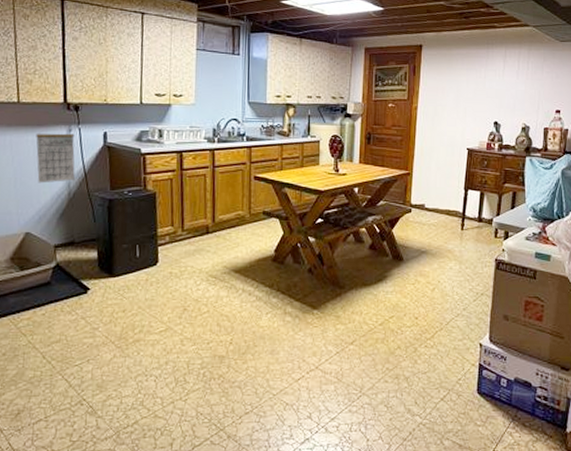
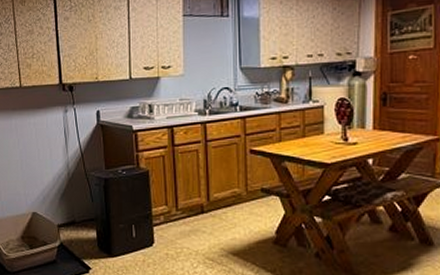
calendar: present [36,132,75,183] -> none [37,114,73,165]

